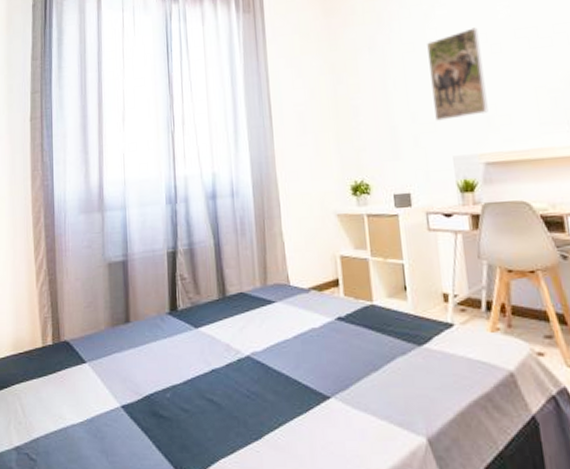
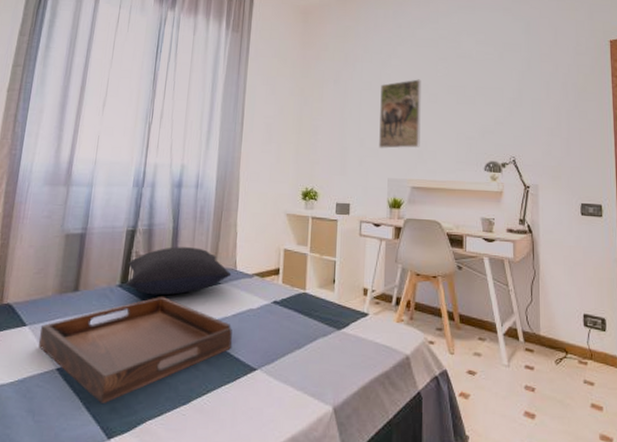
serving tray: none [99,321,298,443] -> present [39,296,233,405]
pillow: none [174,264,285,321] -> present [126,247,232,295]

